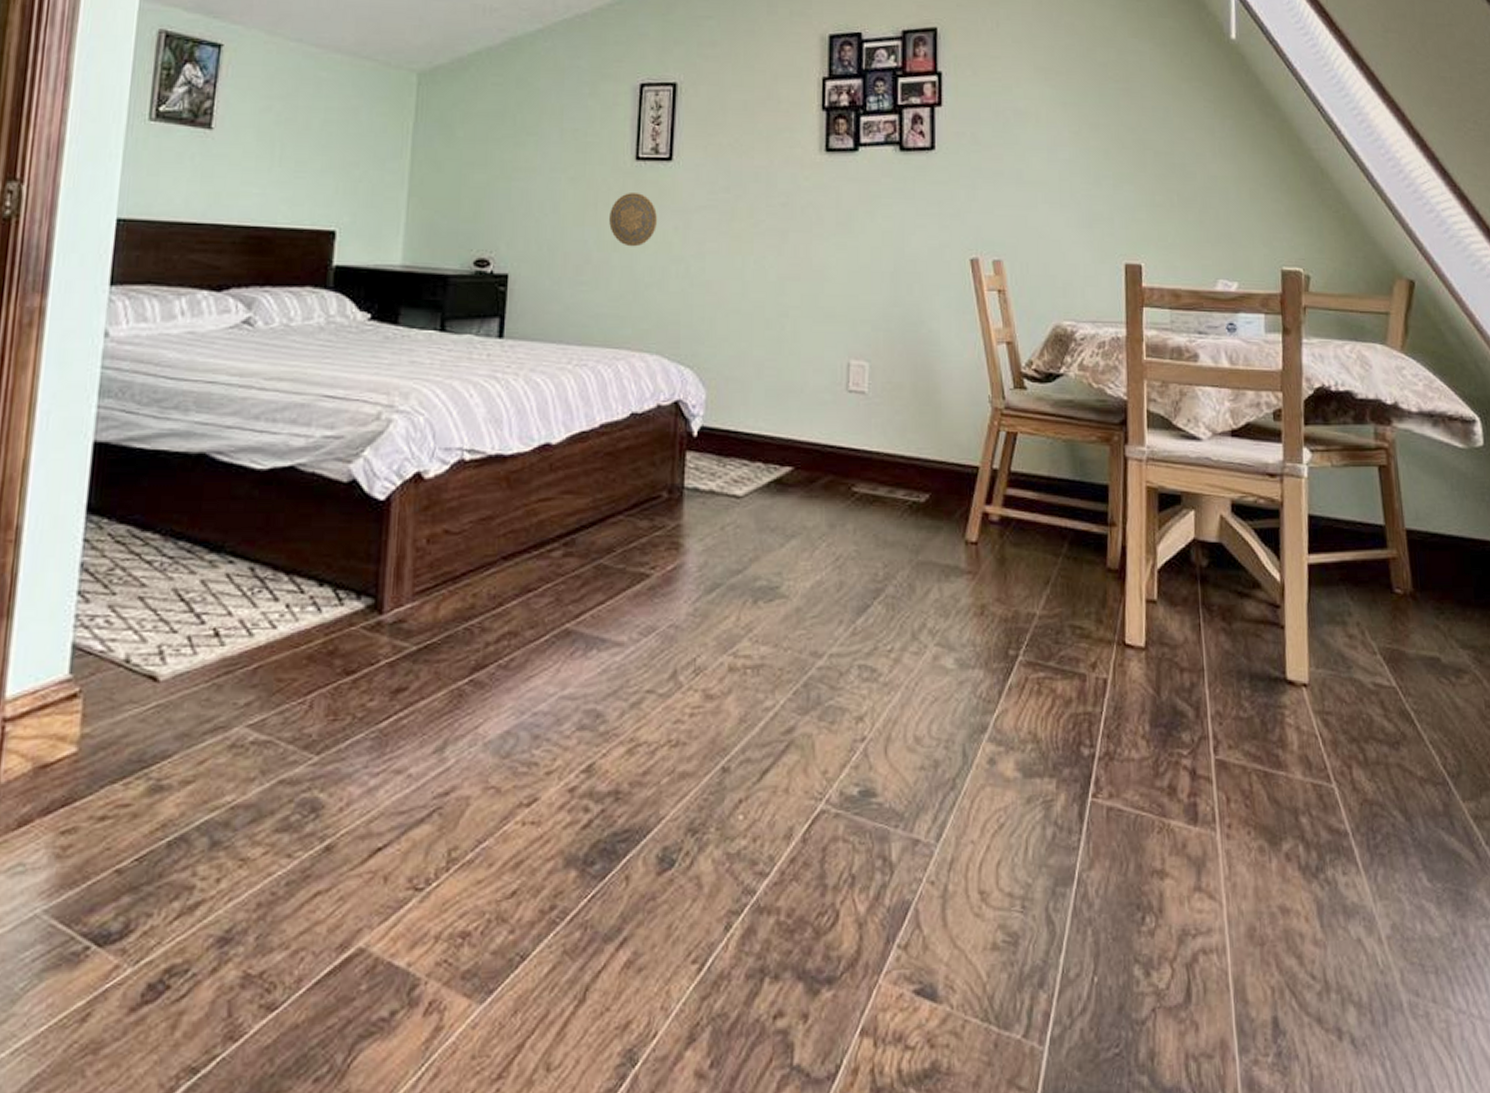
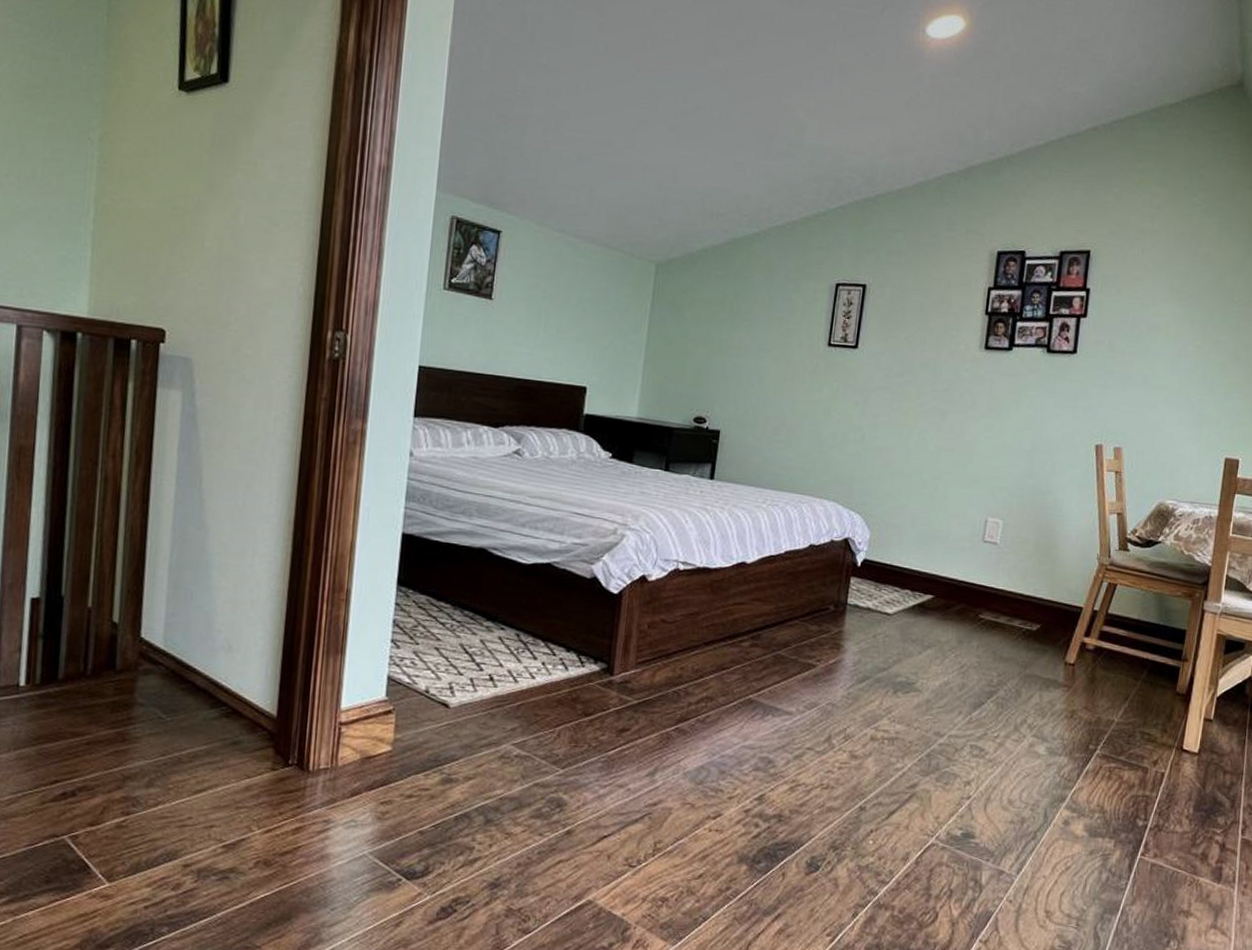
decorative plate: present [609,193,658,247] -> none [803,372,843,416]

